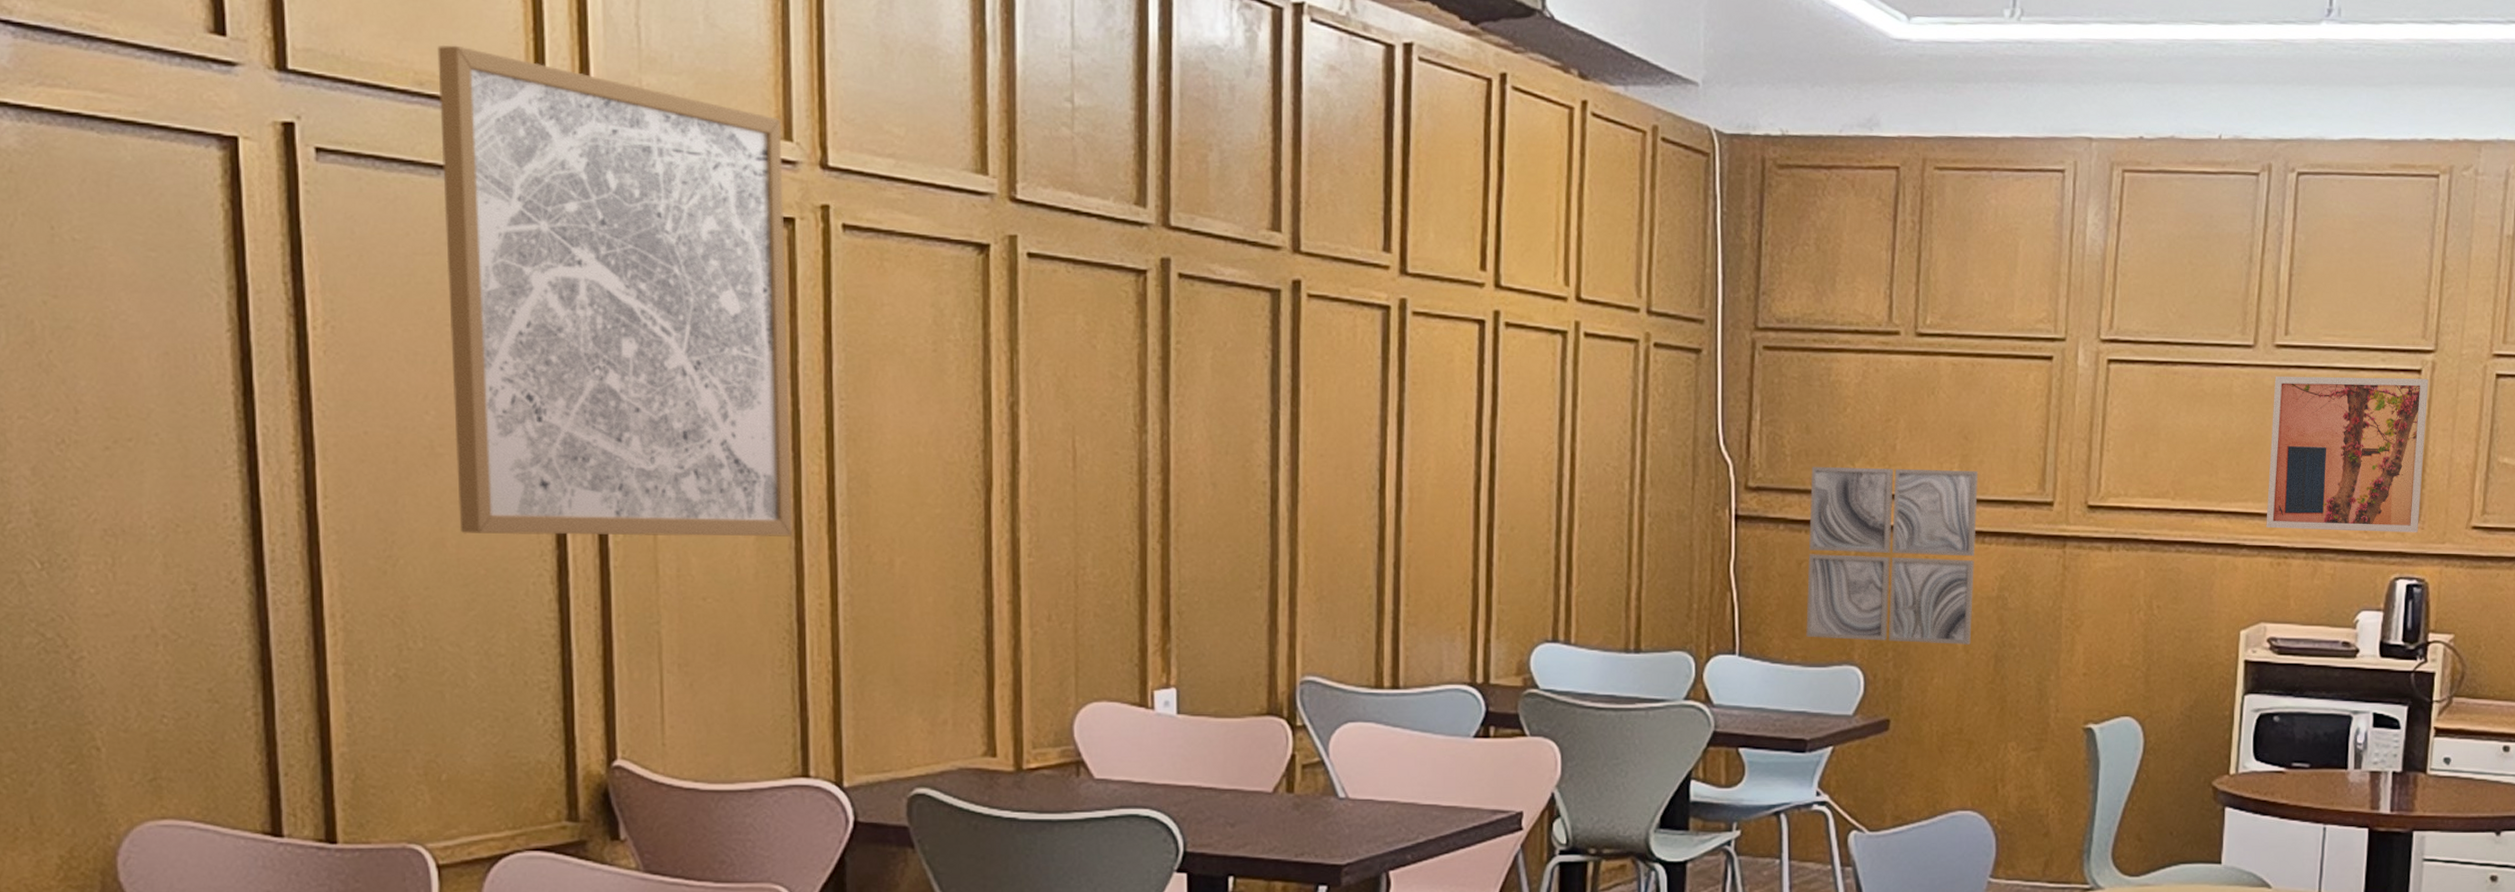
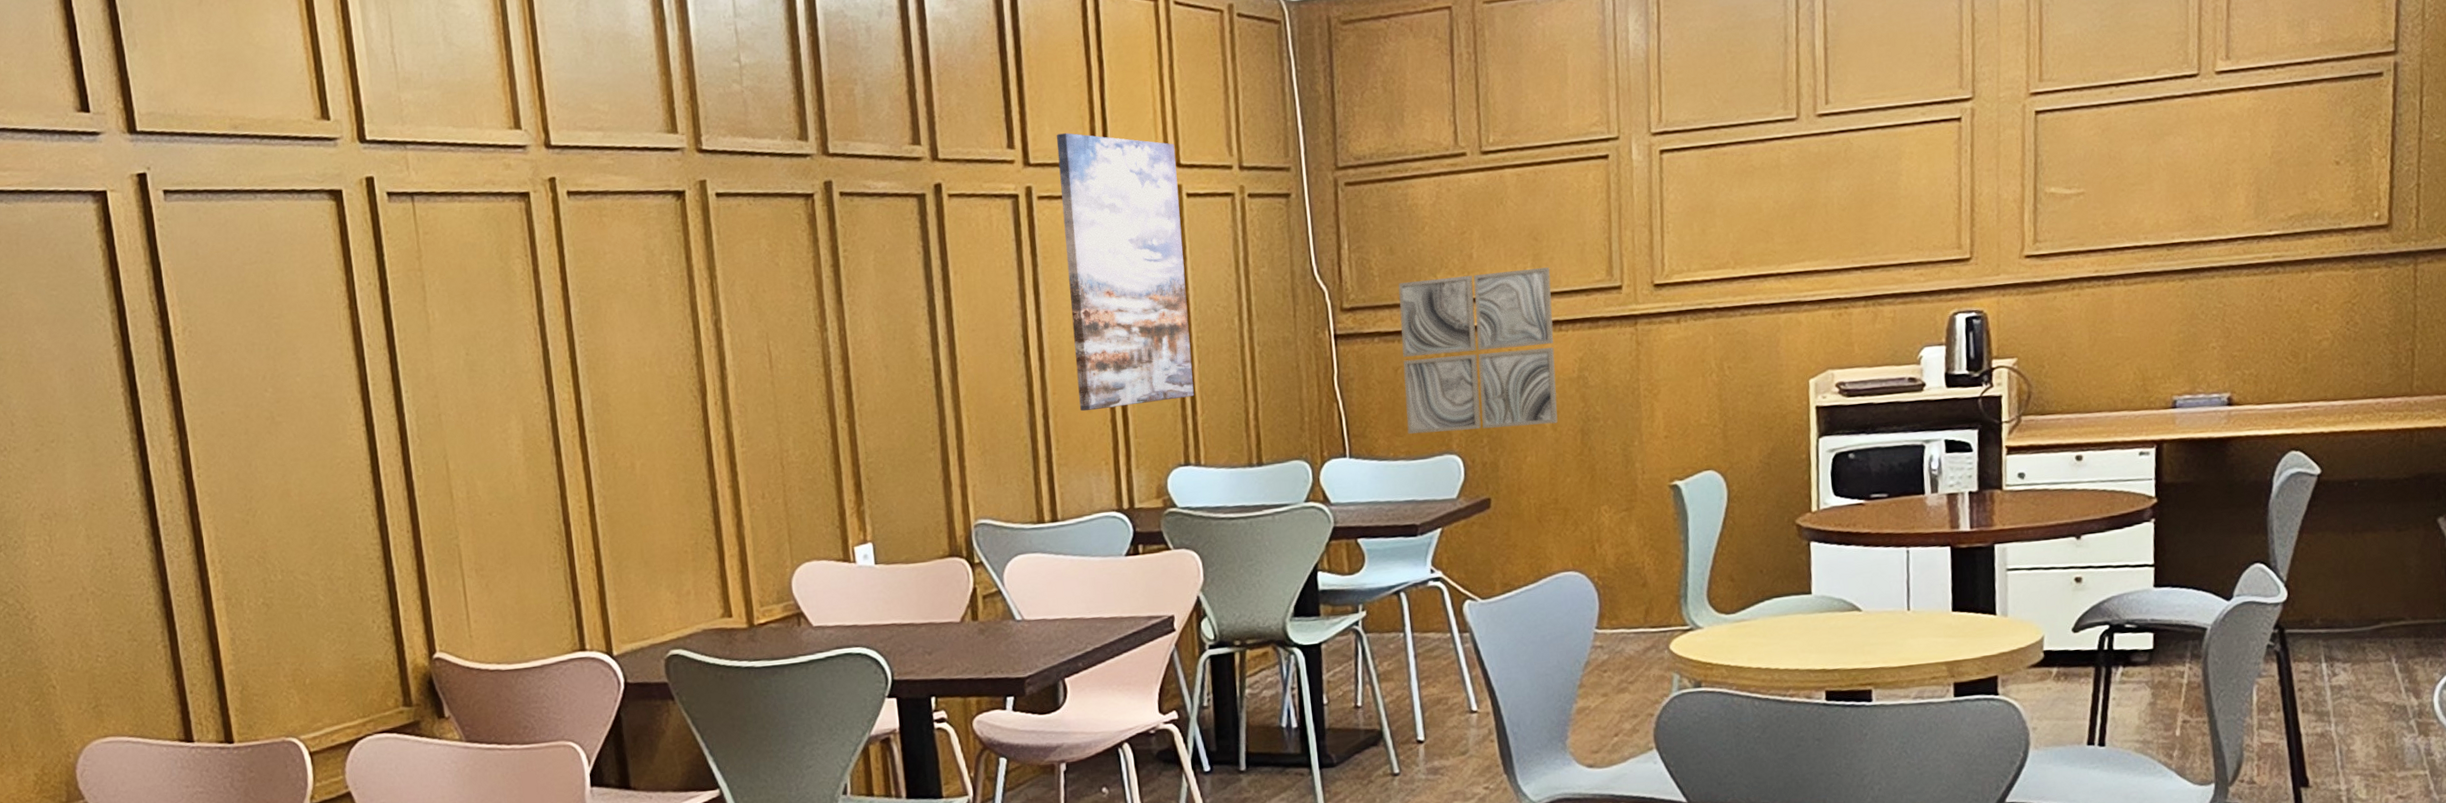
wall art: present [437,44,793,537] -> none [245,91,553,484]
wall art: none [1437,243,1576,566] -> present [1056,133,1194,412]
wall art: present [2266,376,2429,533] -> none [1819,124,1973,283]

